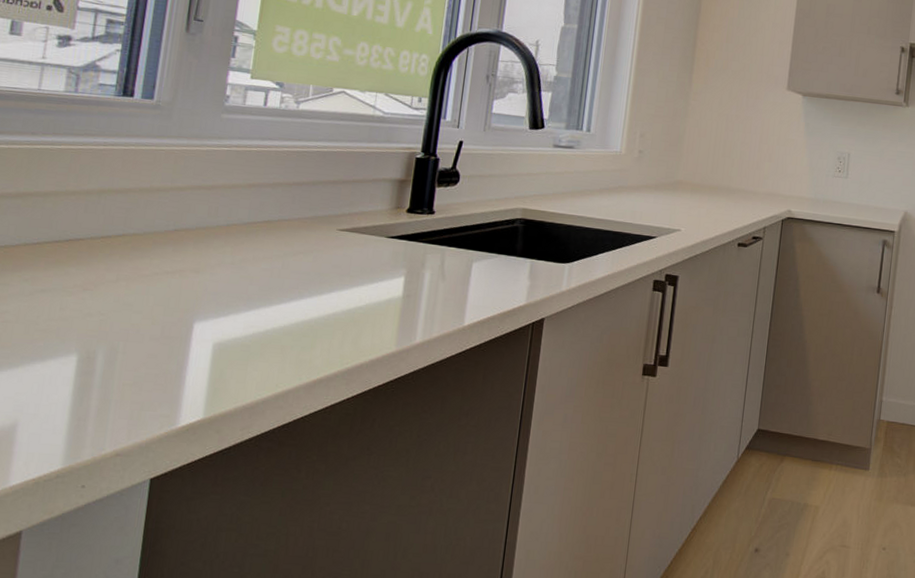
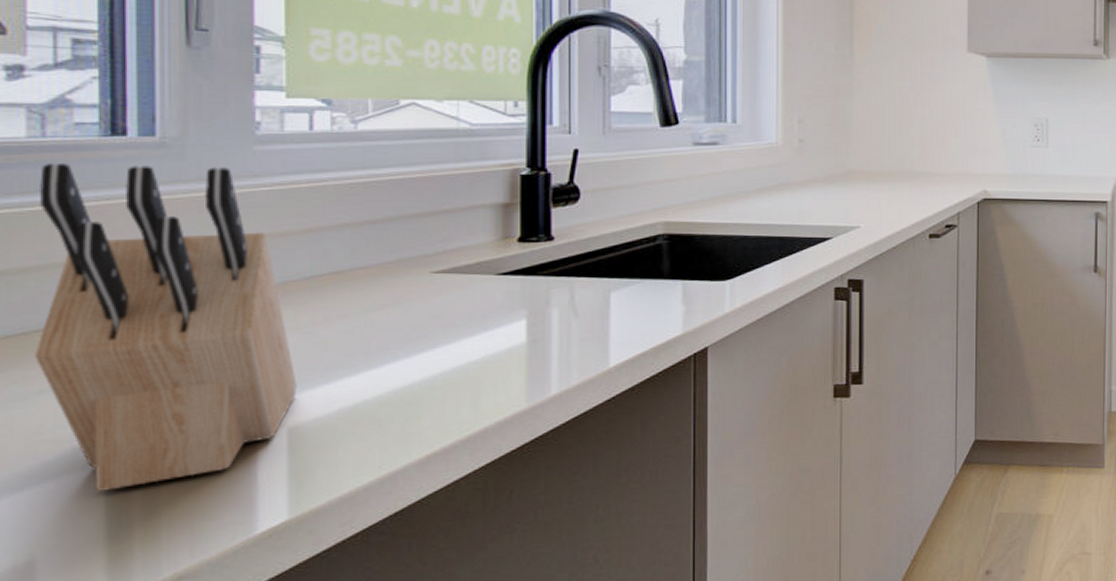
knife block: none [43,113,226,376] -> present [35,162,297,491]

